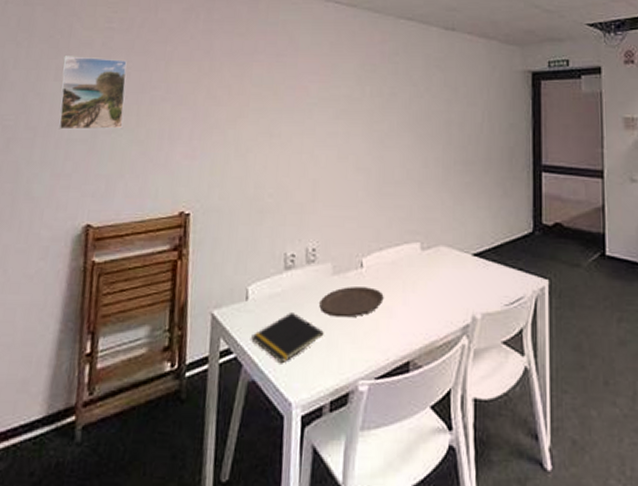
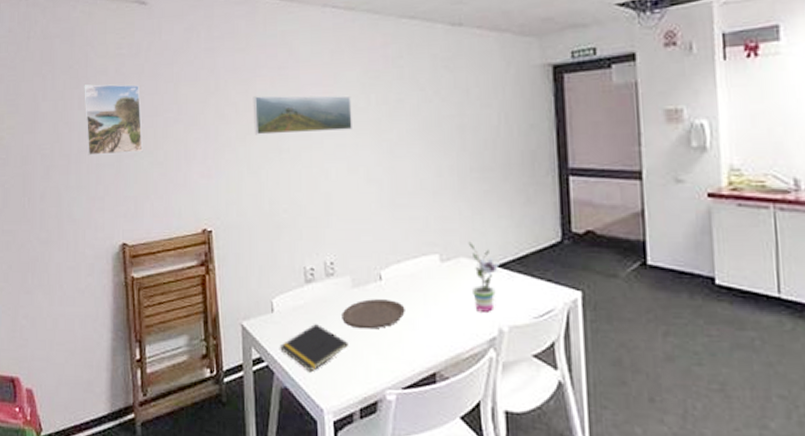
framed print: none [246,80,347,119] -> present [252,95,352,135]
potted plant: none [448,230,476,300] -> present [468,241,500,312]

